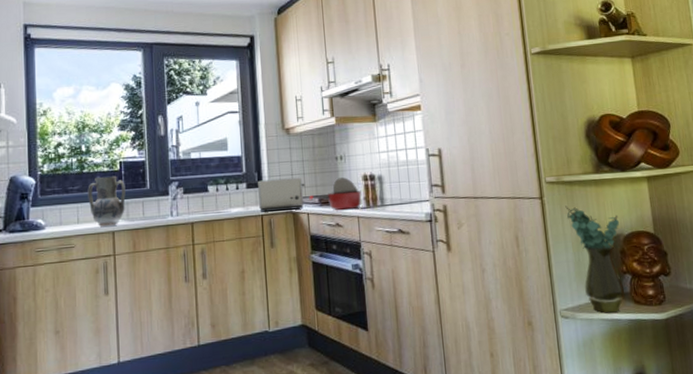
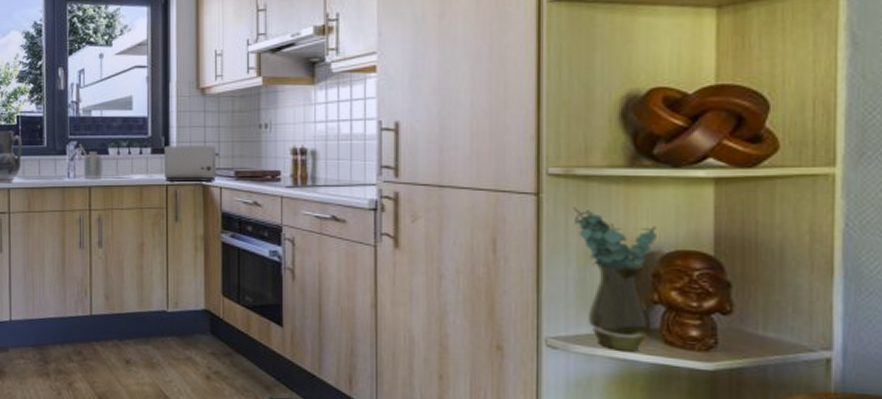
soap dispenser: none [180,184,203,217] -> present [79,144,102,180]
saucepan: present [309,177,362,210] -> none [223,149,288,186]

